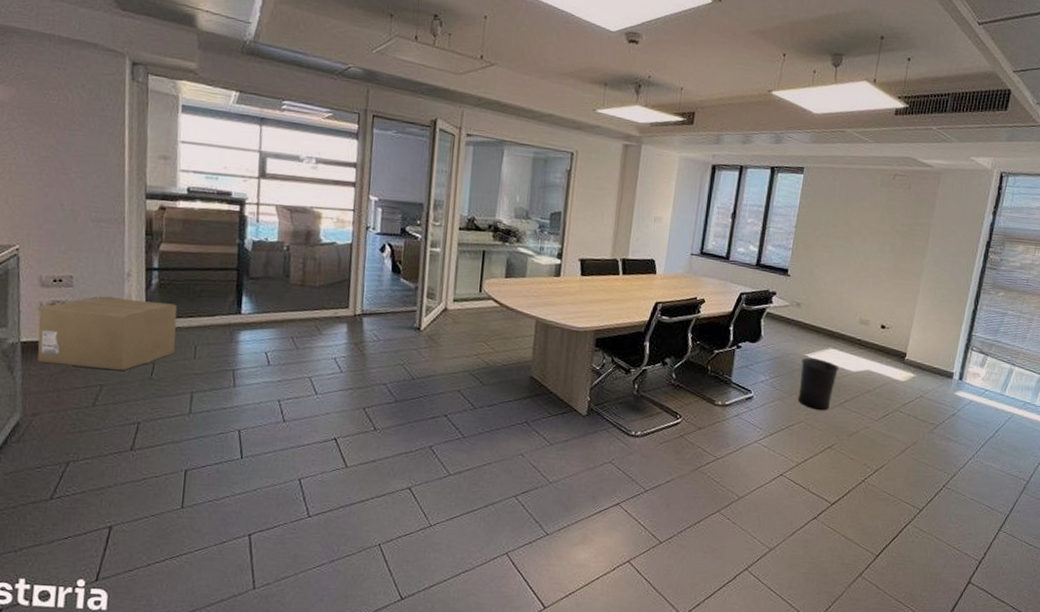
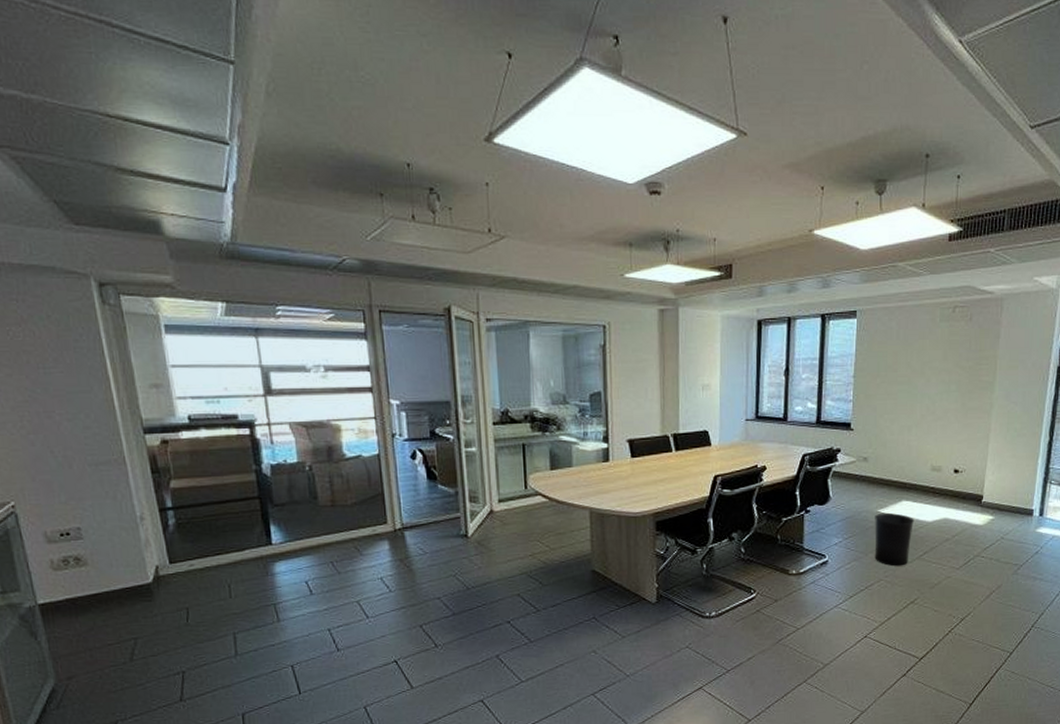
box: present [37,296,178,371] -> none [51,543,208,624]

